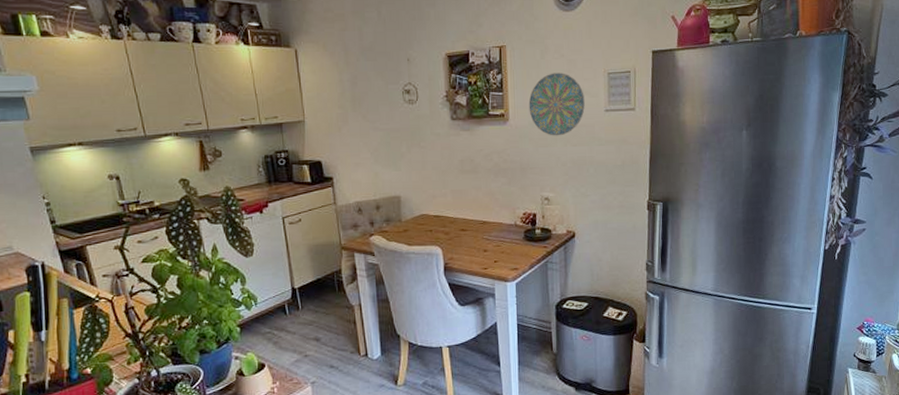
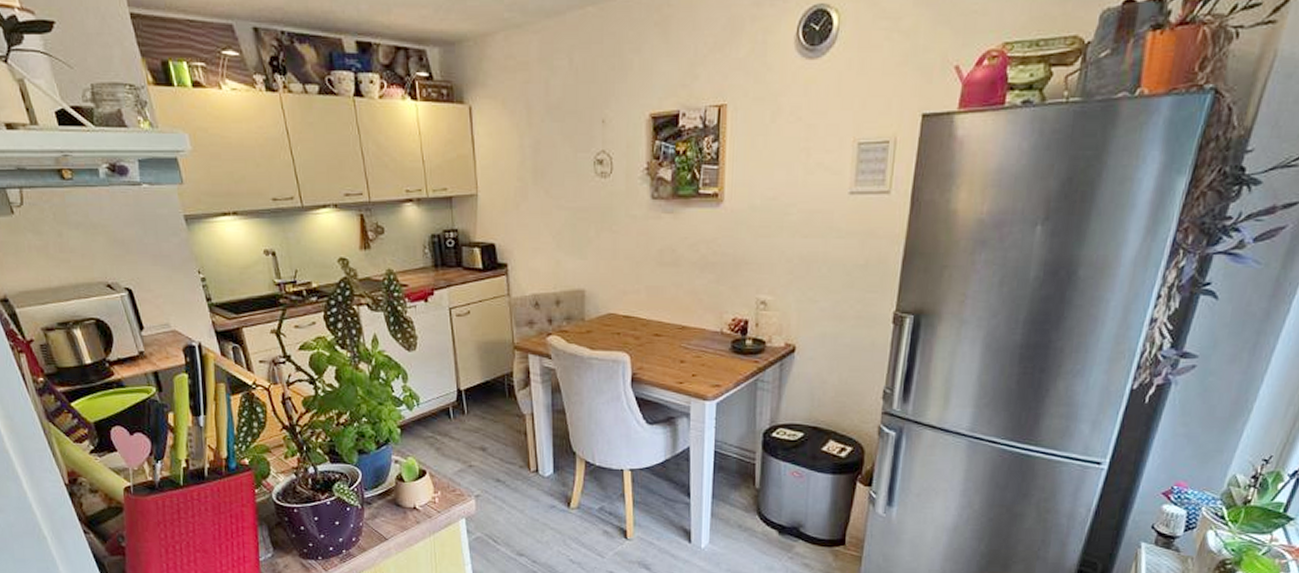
decorative plate: present [528,73,585,136] -> none [750,141,824,224]

